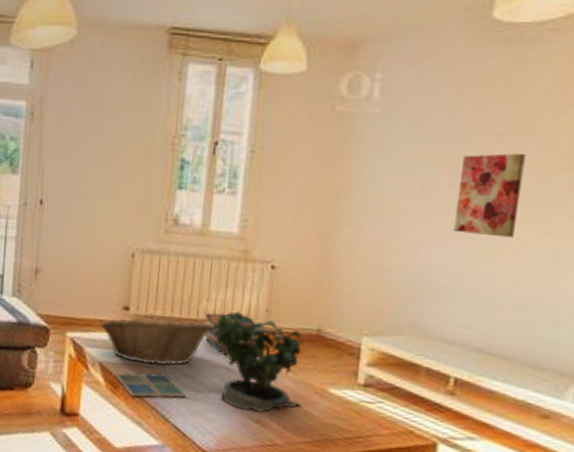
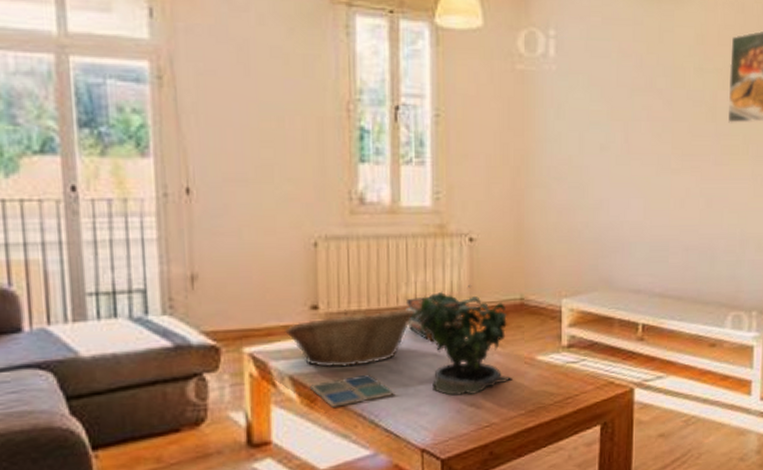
wall art: present [453,153,526,238] -> none [629,107,680,188]

